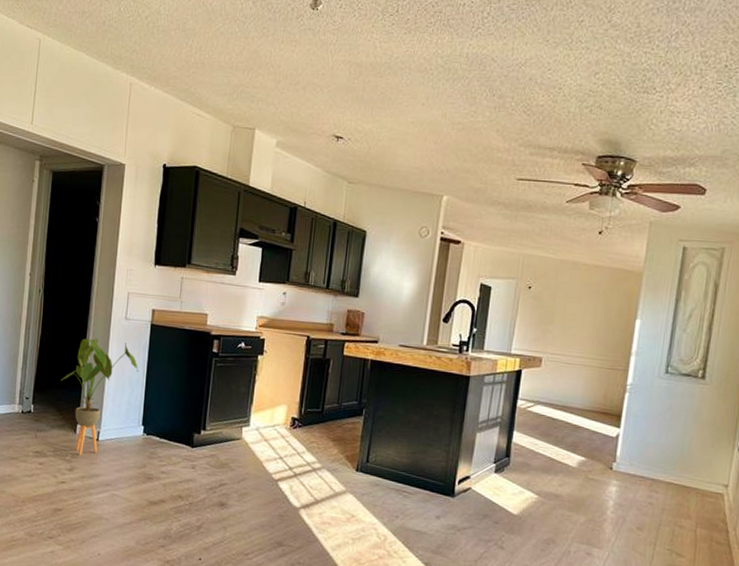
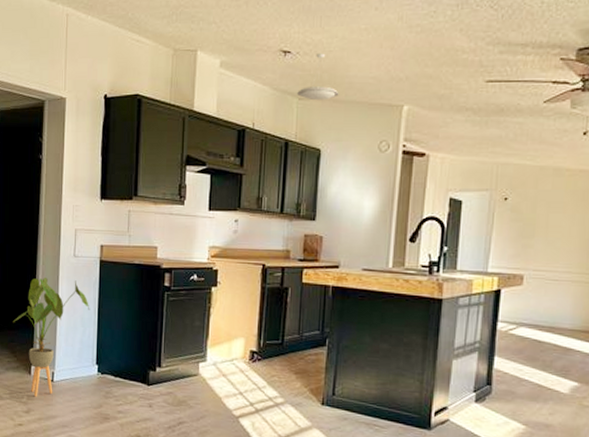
pendant light: none [346,141,386,186] -> present [296,53,339,101]

